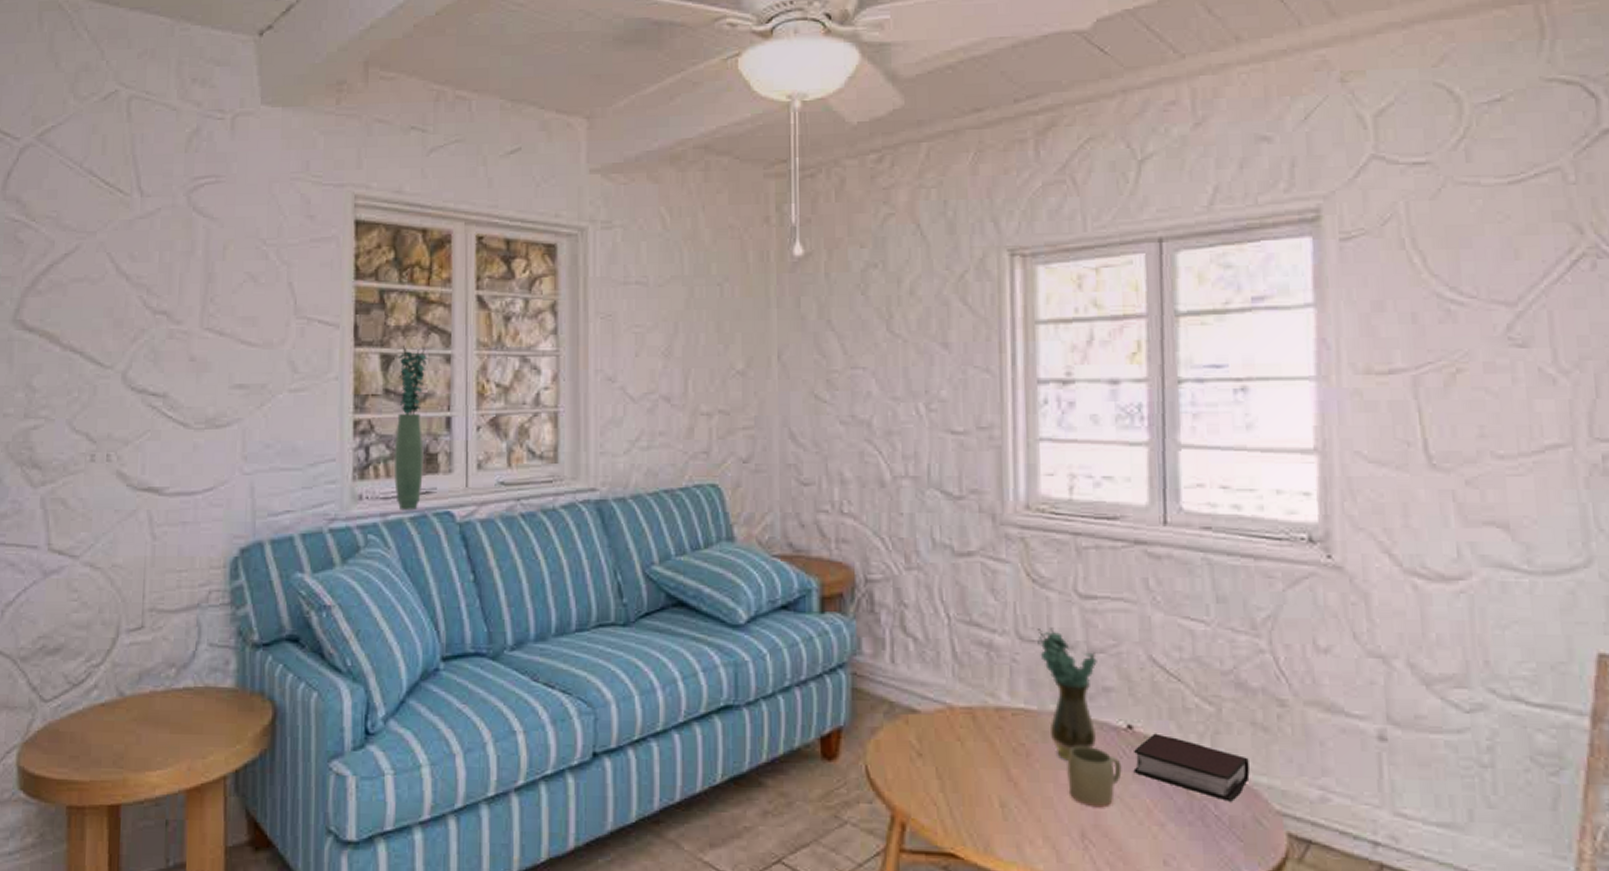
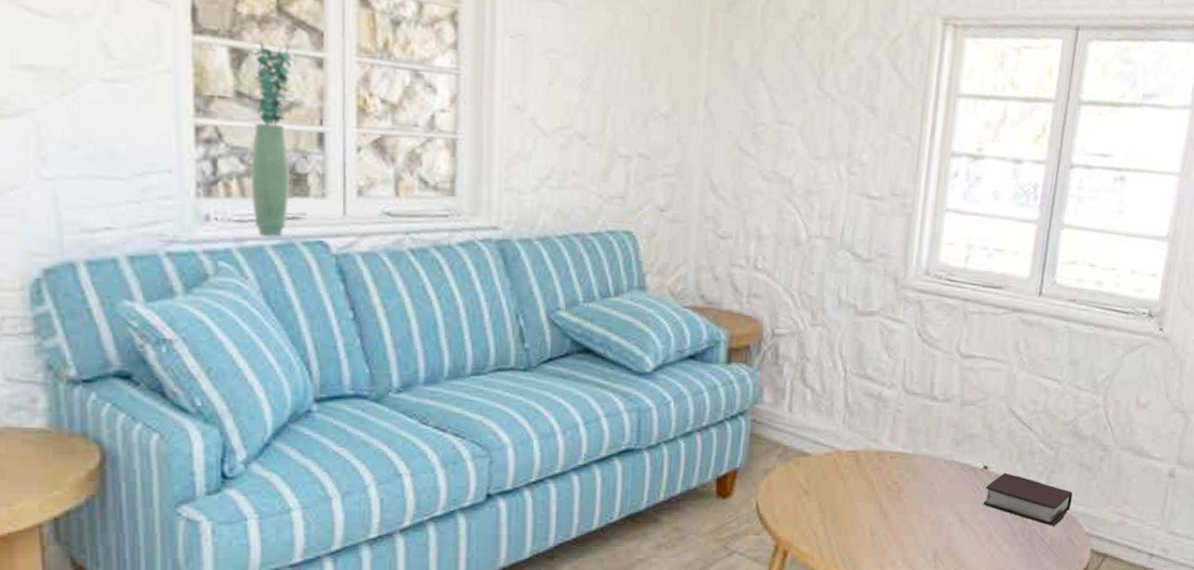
vase: present [1037,627,1097,761] -> none [920,382,967,496]
mug: present [1067,746,1122,806] -> none [929,484,975,532]

